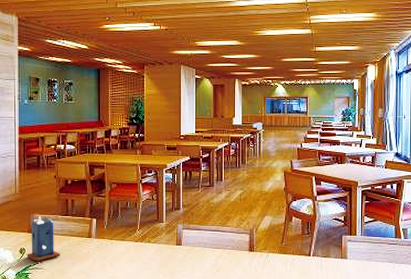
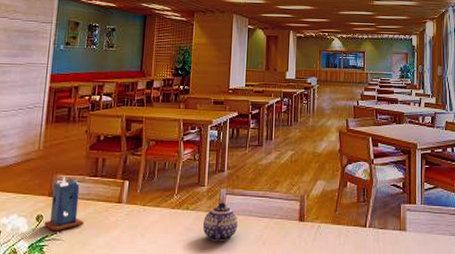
teapot: none [163,236,195,268] -> present [202,202,239,241]

